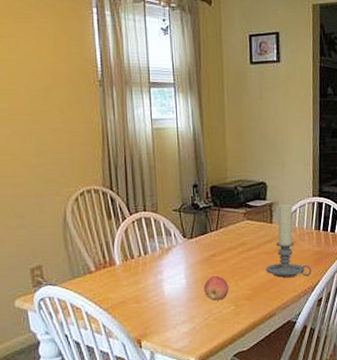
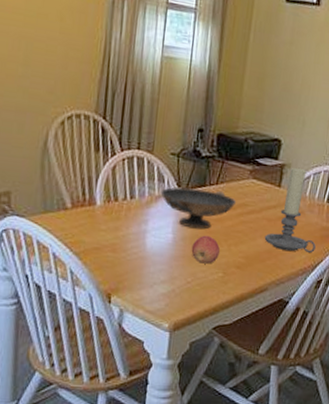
decorative bowl: none [169,235,236,272] -> present [160,187,236,229]

